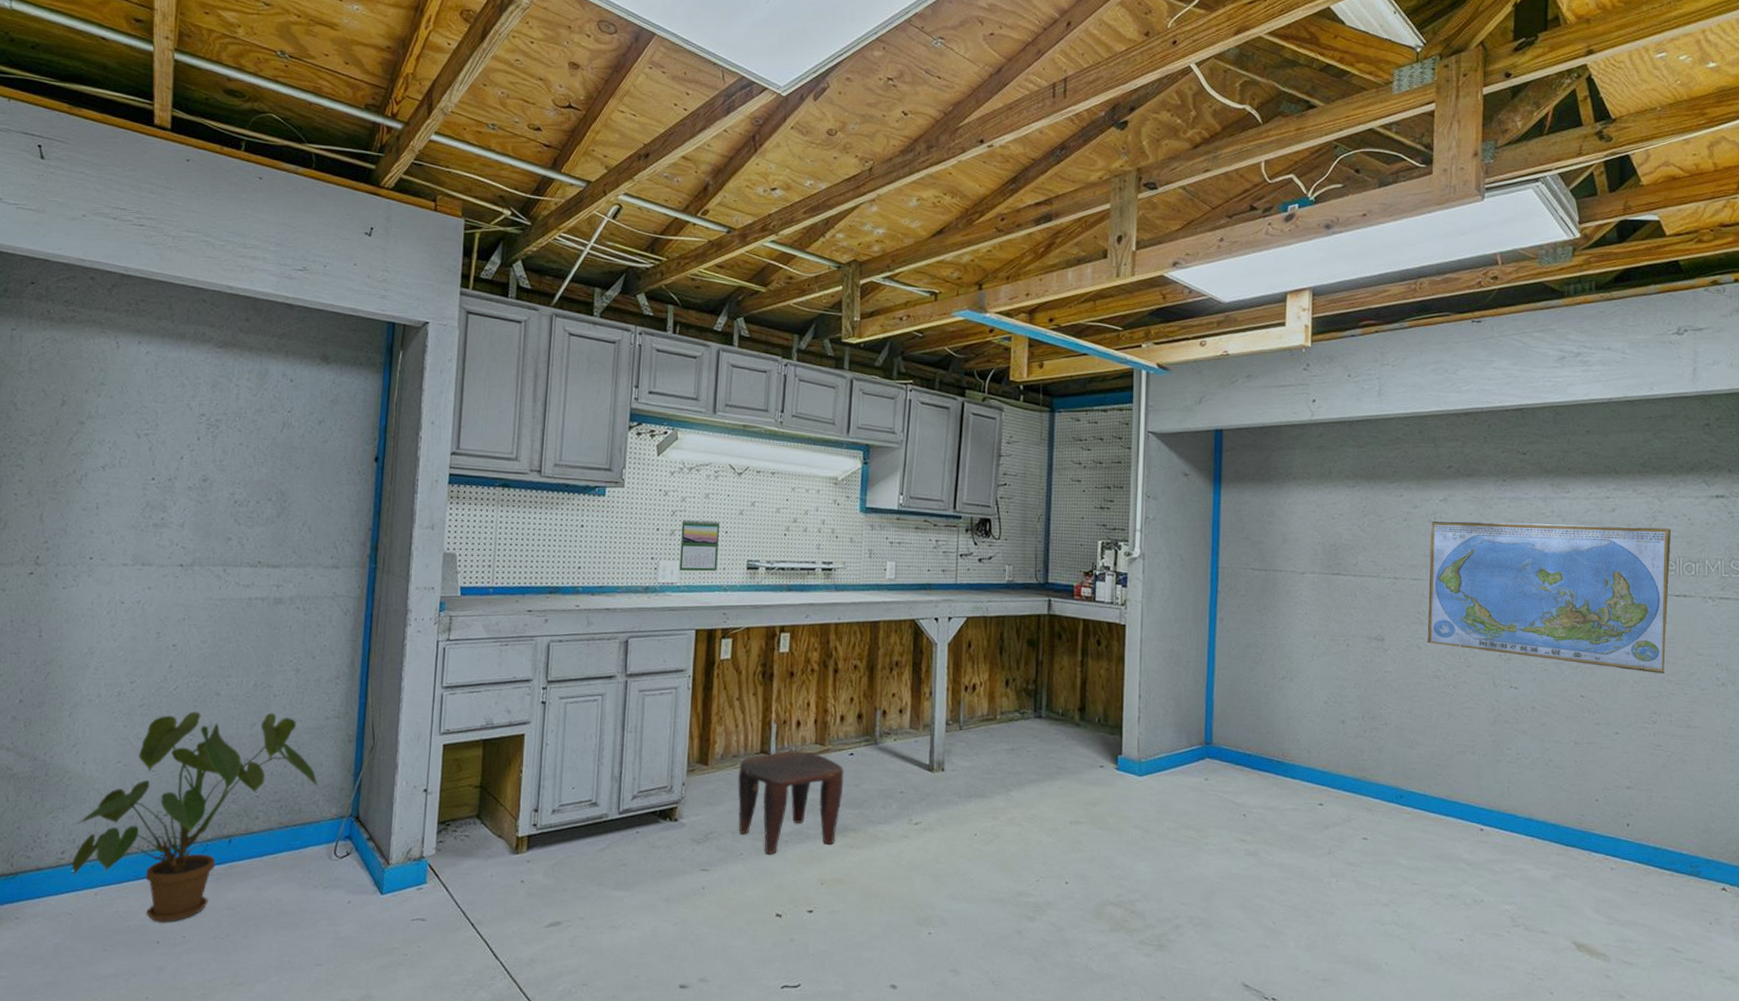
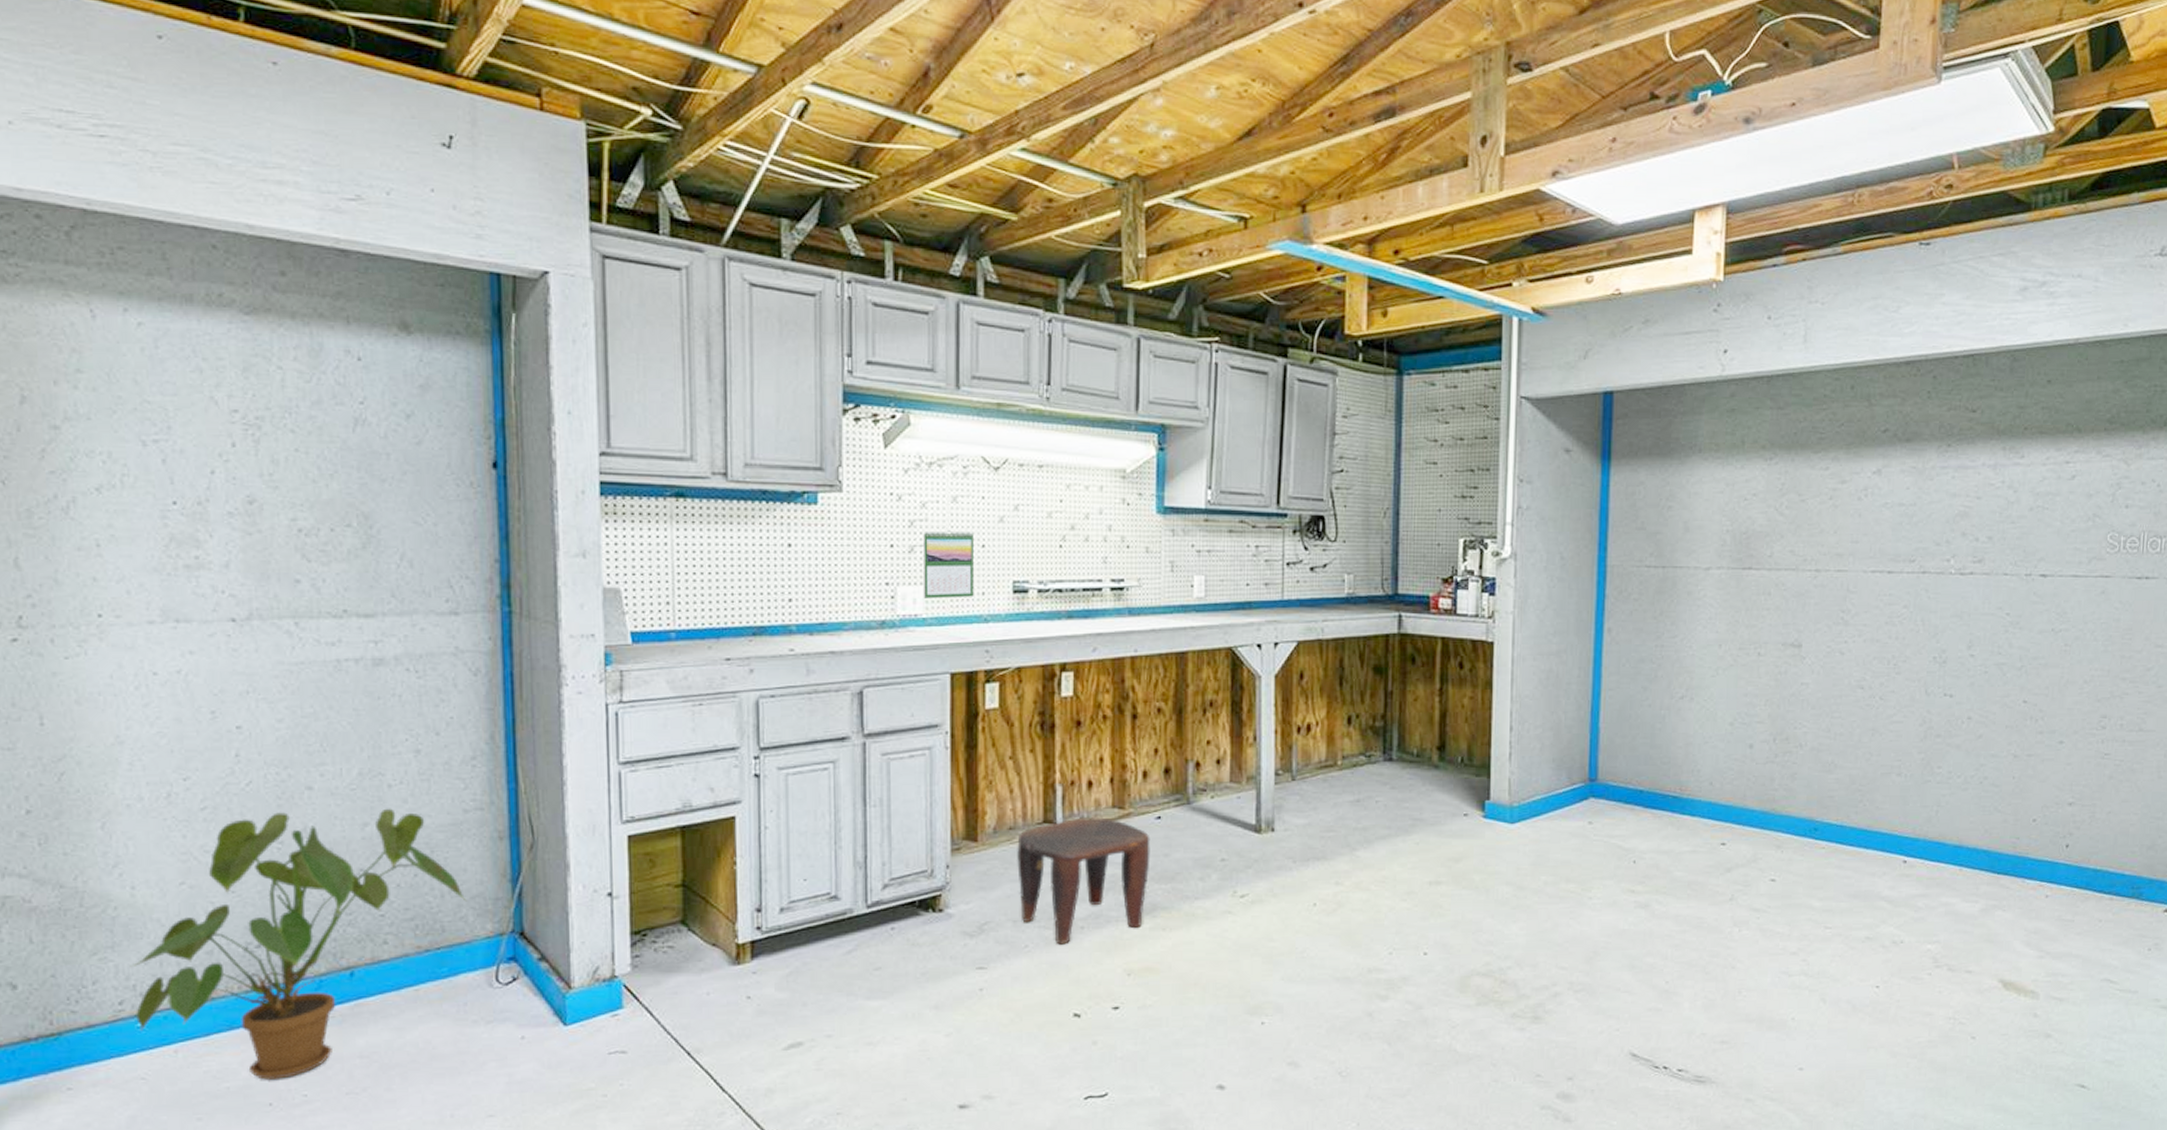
world map: present [1427,520,1671,674] -> none [1851,496,2137,670]

